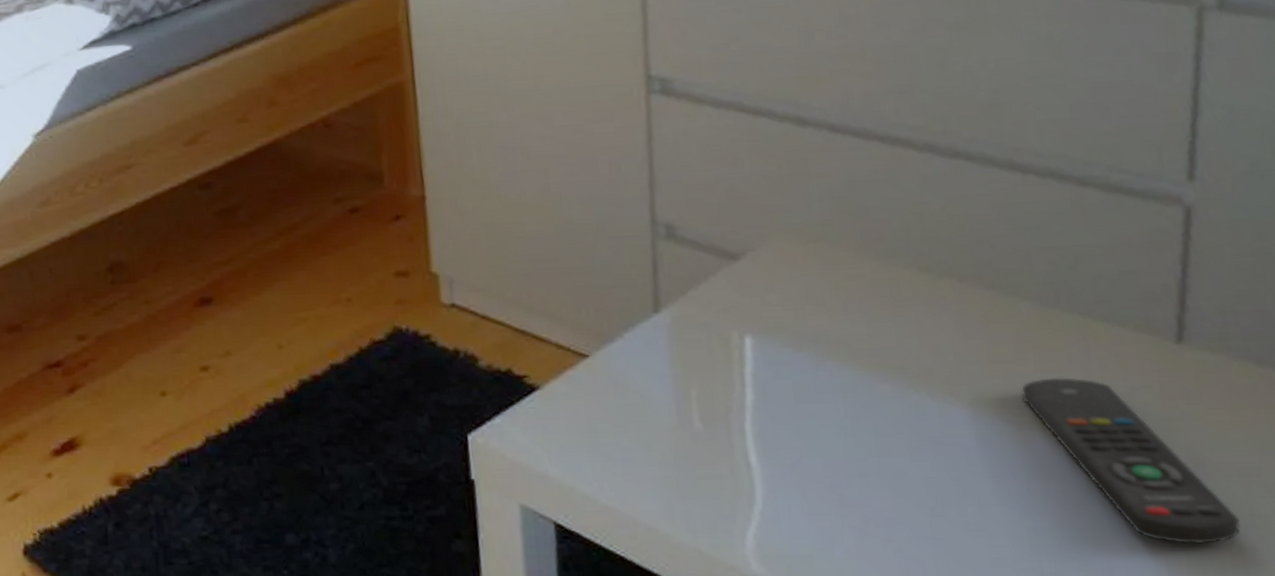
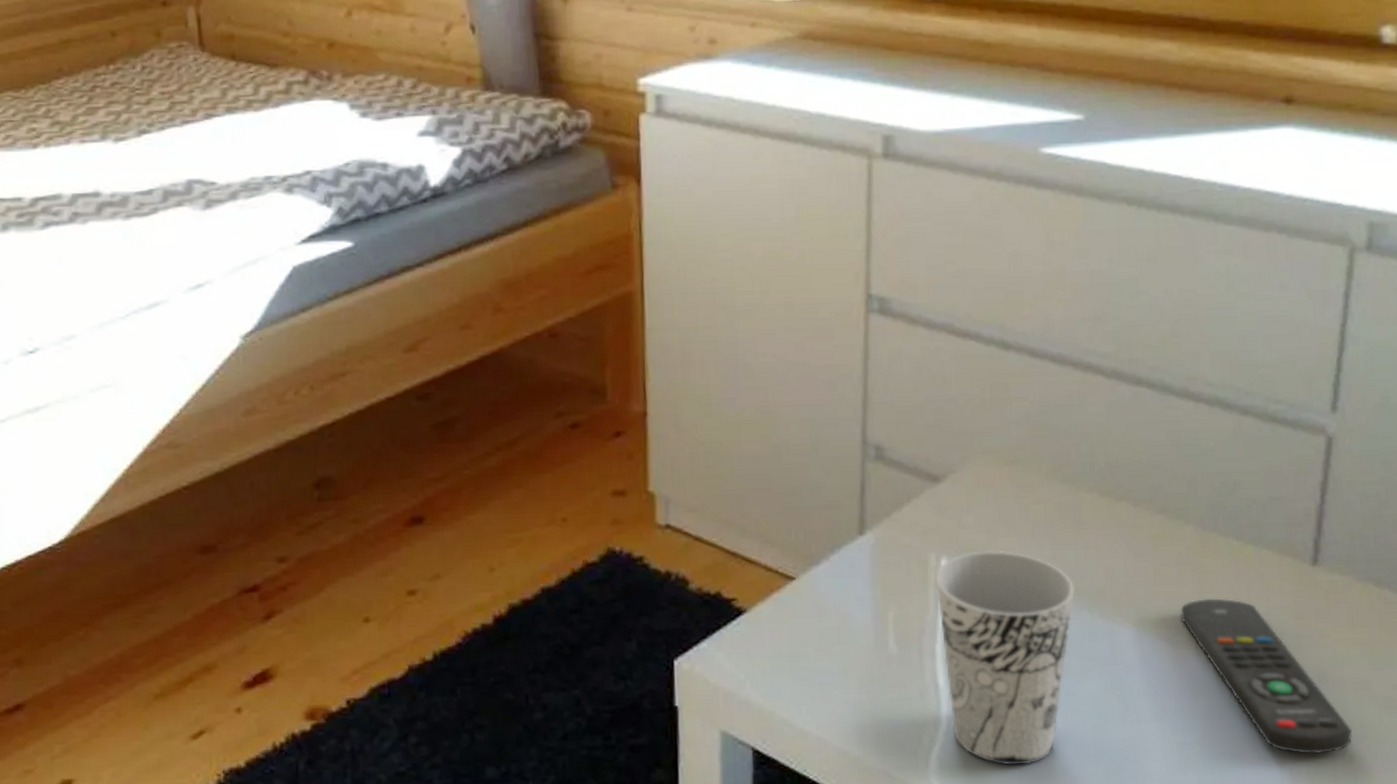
cup: none [739,328,898,547] -> present [935,550,1076,766]

